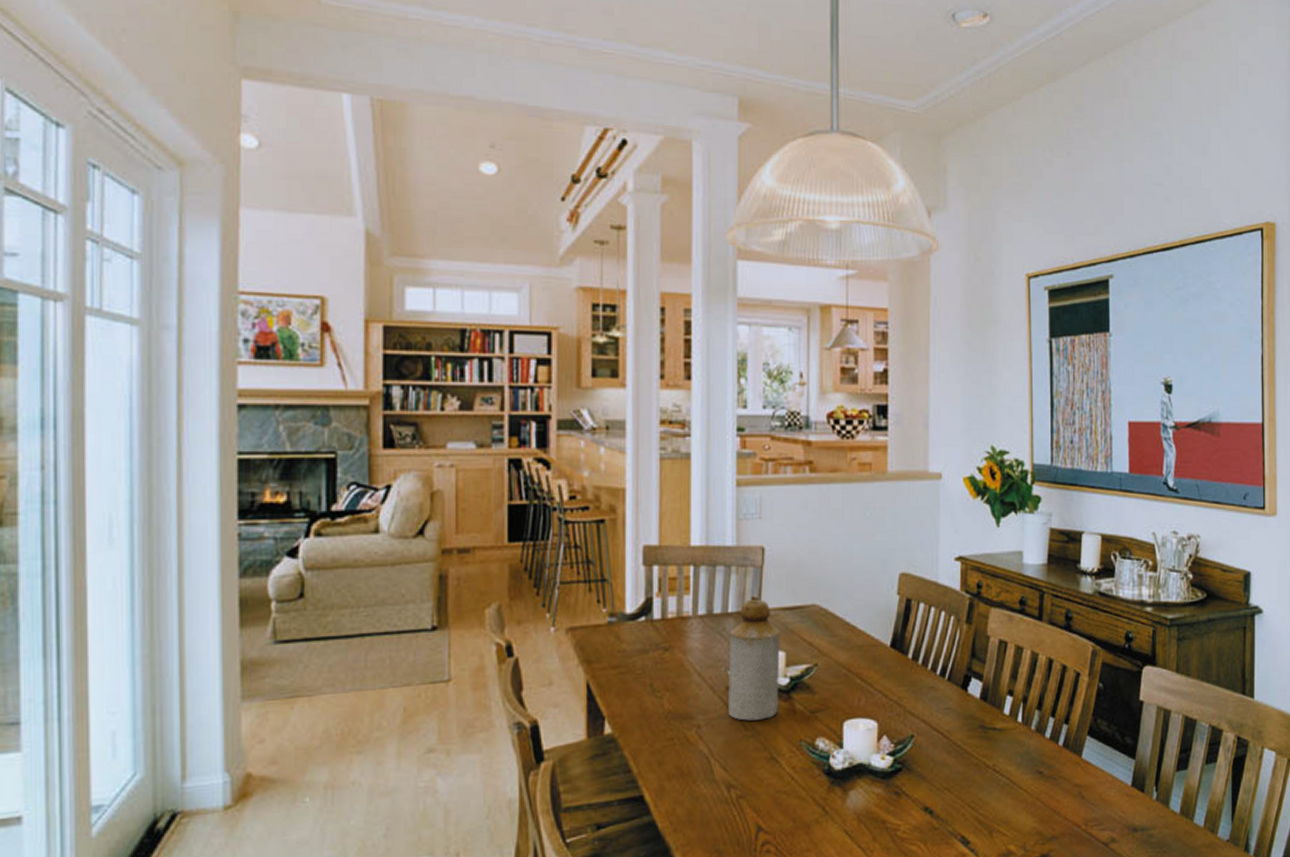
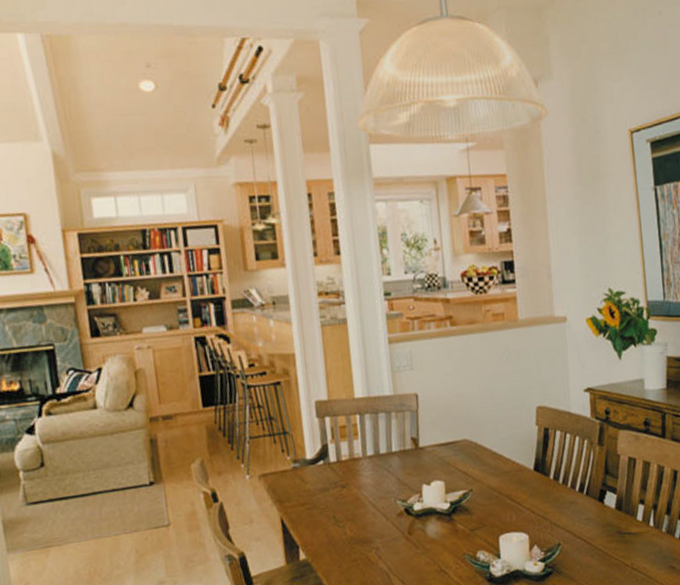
bottle: present [728,599,780,721] -> none [395,438,443,541]

